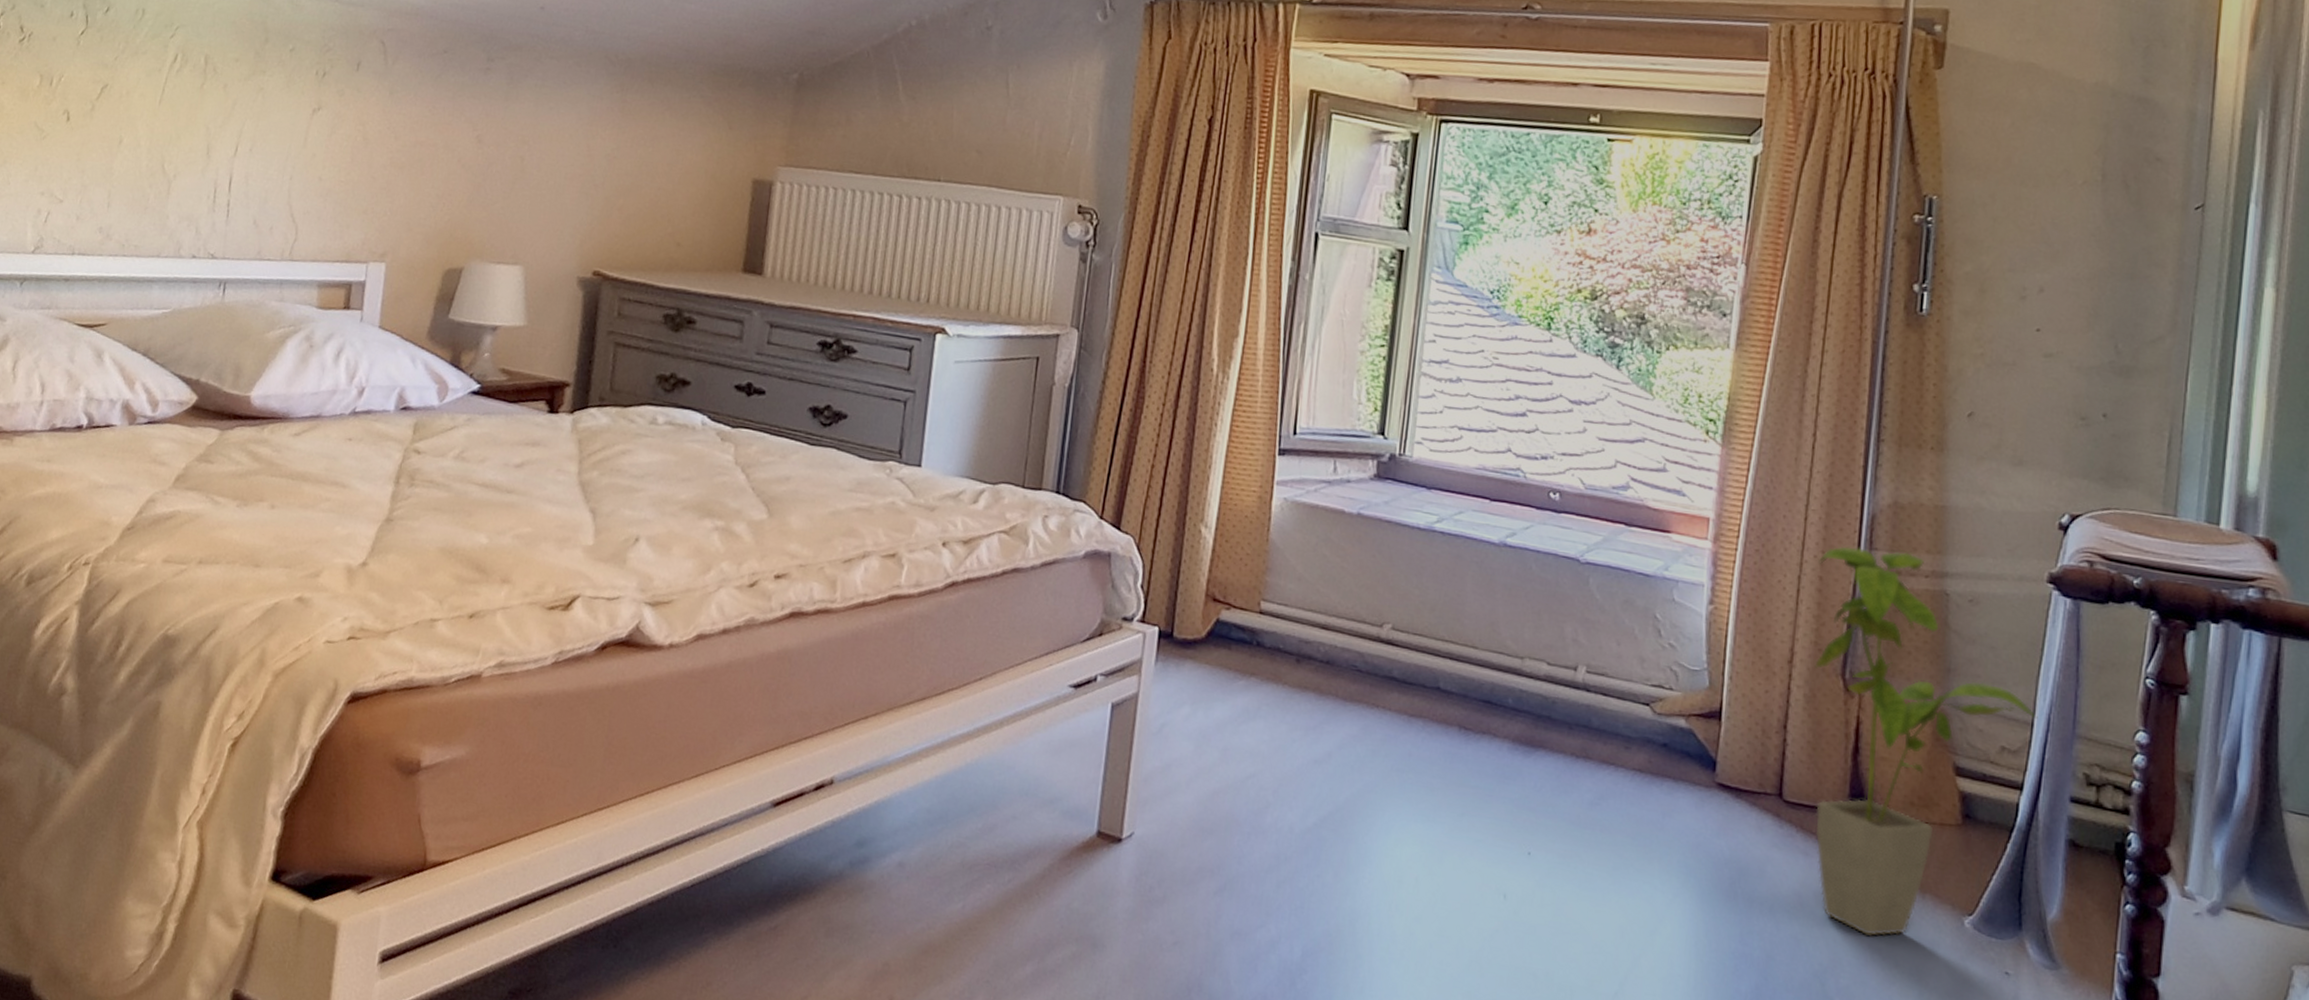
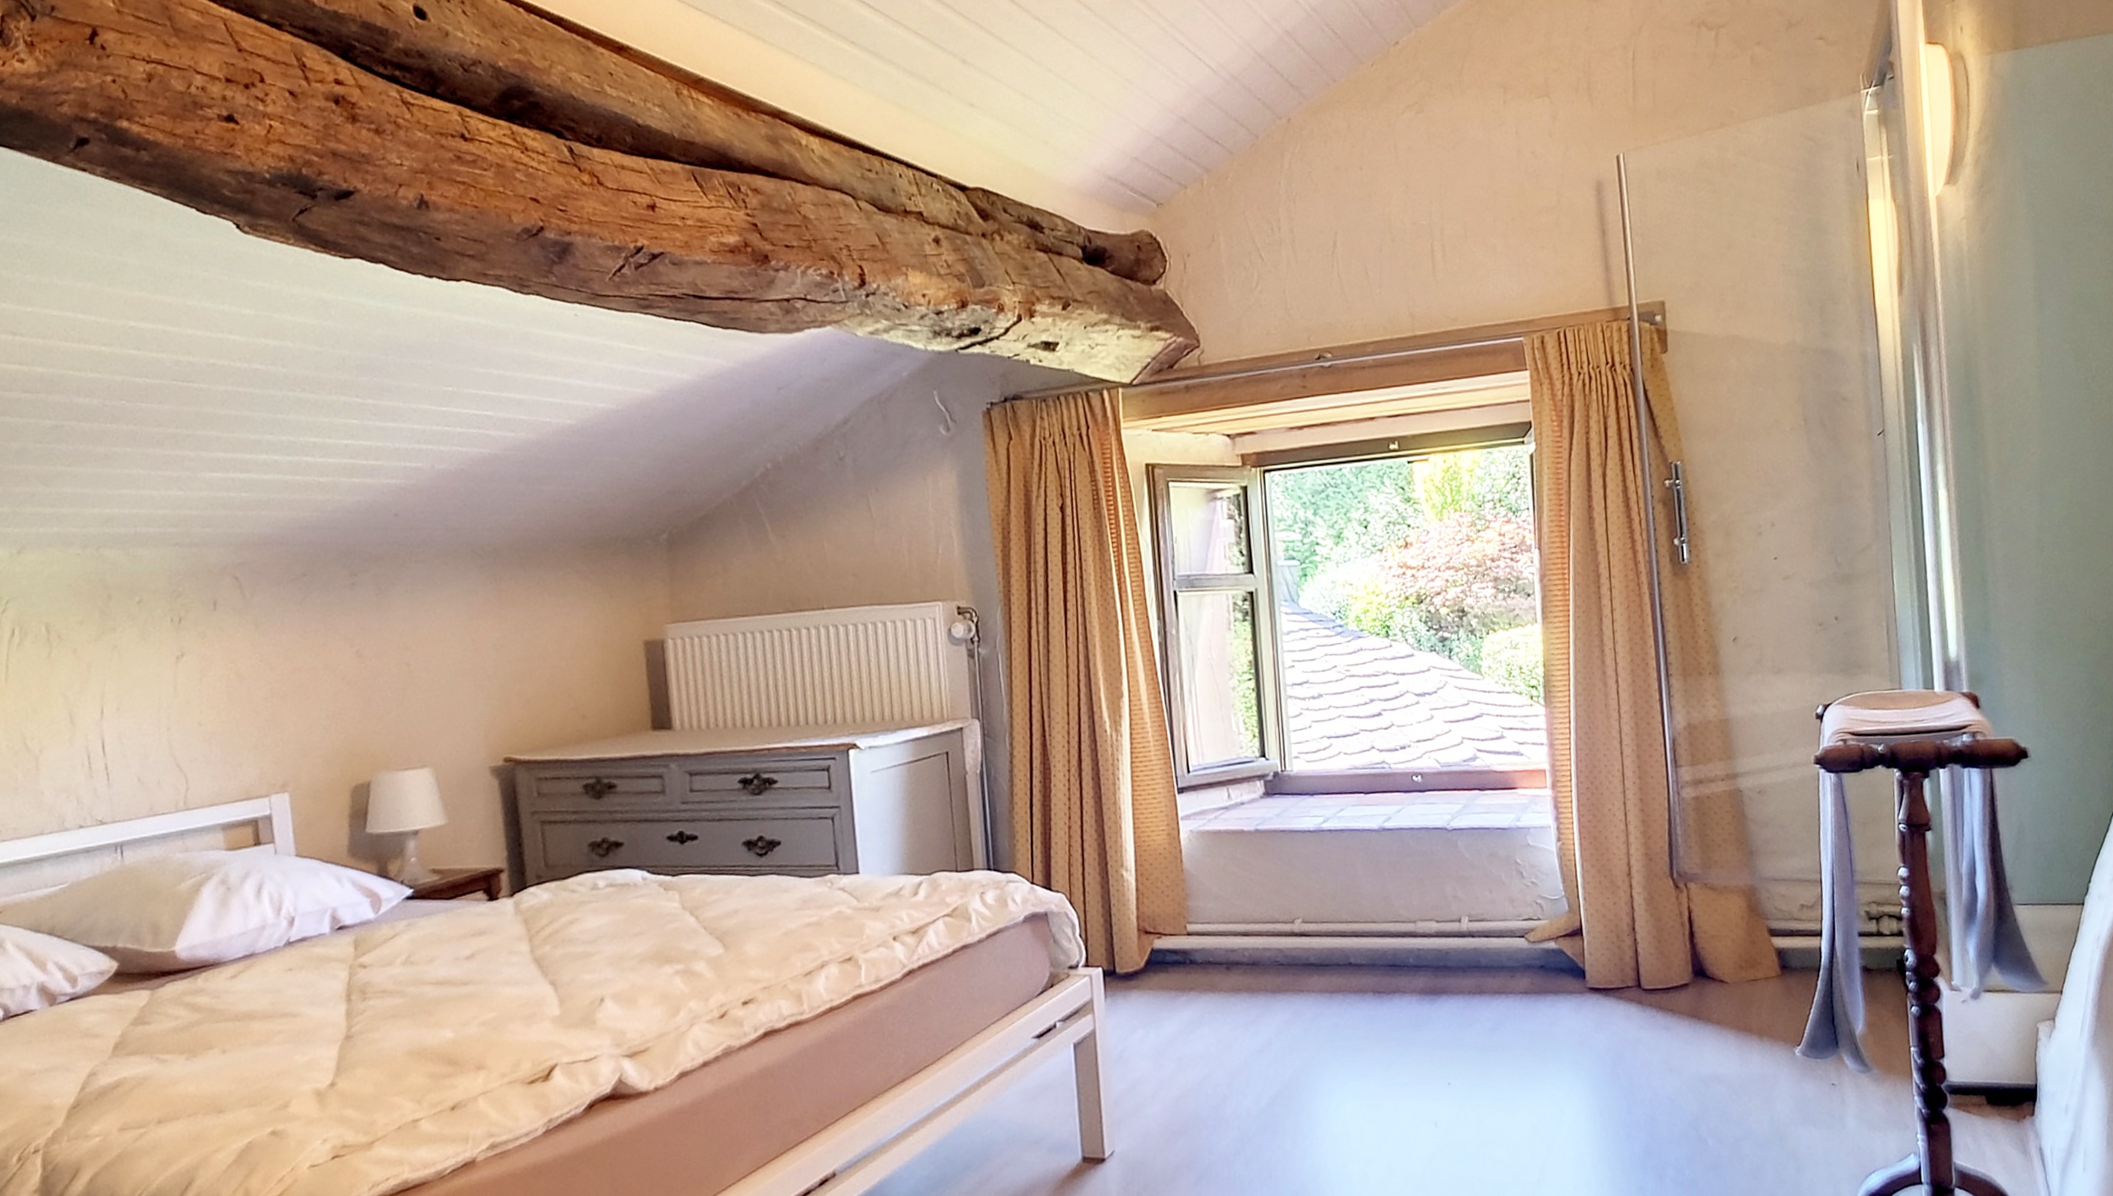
house plant: present [1814,546,2038,936] -> none [1637,763,1824,1083]

